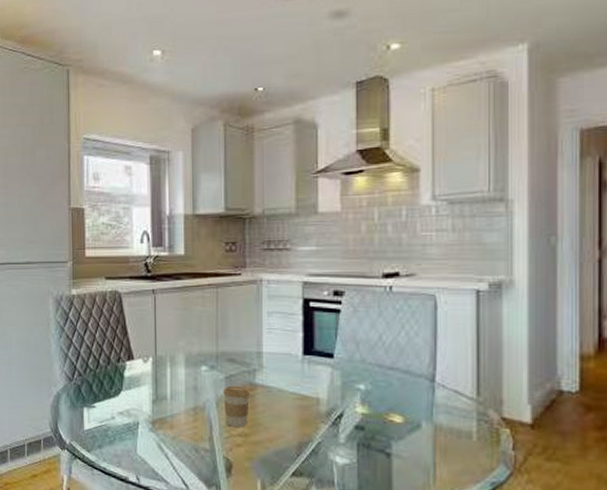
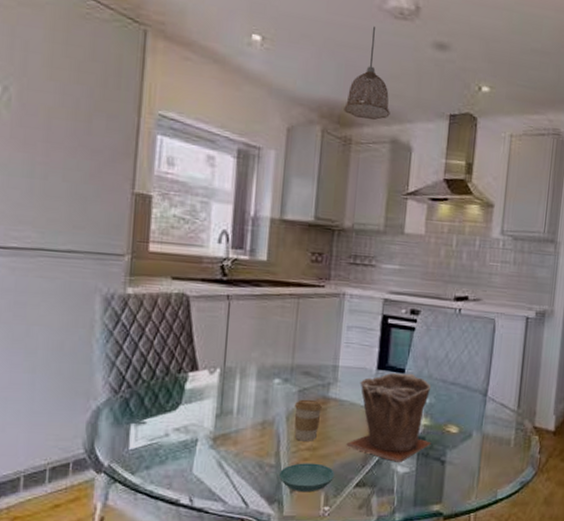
saucer: none [213,448,270,479] -> present [278,463,335,493]
pendant lamp: none [243,13,290,105] -> present [344,26,390,120]
plant pot: none [278,358,372,453] -> present [346,373,432,462]

